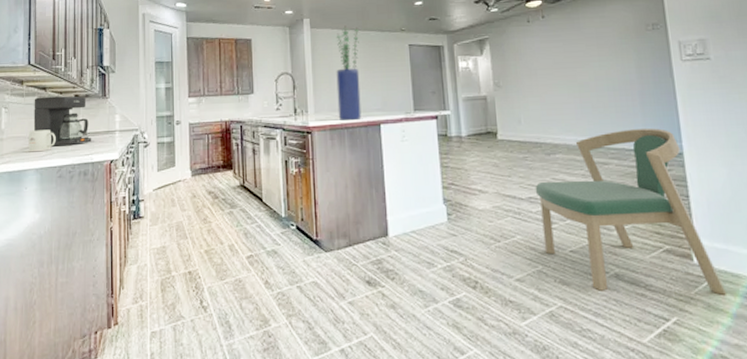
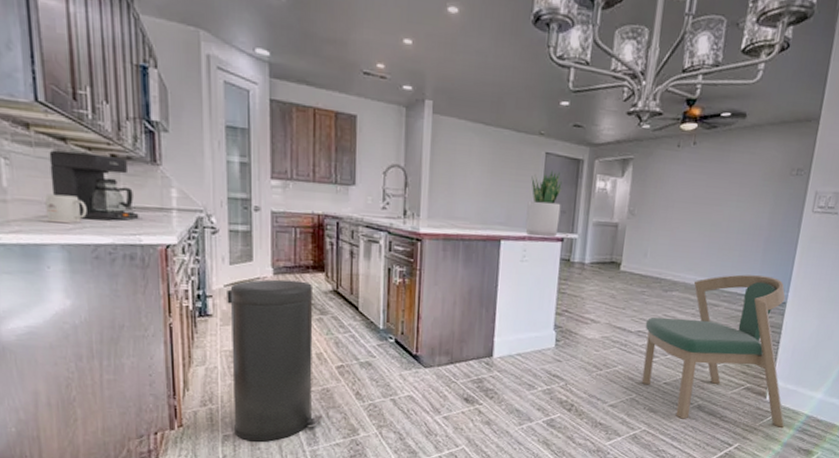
pedal bin: none [155,179,237,337] -> present [227,279,323,442]
vase: present [336,25,362,121] -> none [454,116,491,233]
planter: none [399,58,431,116] -> present [525,170,563,237]

